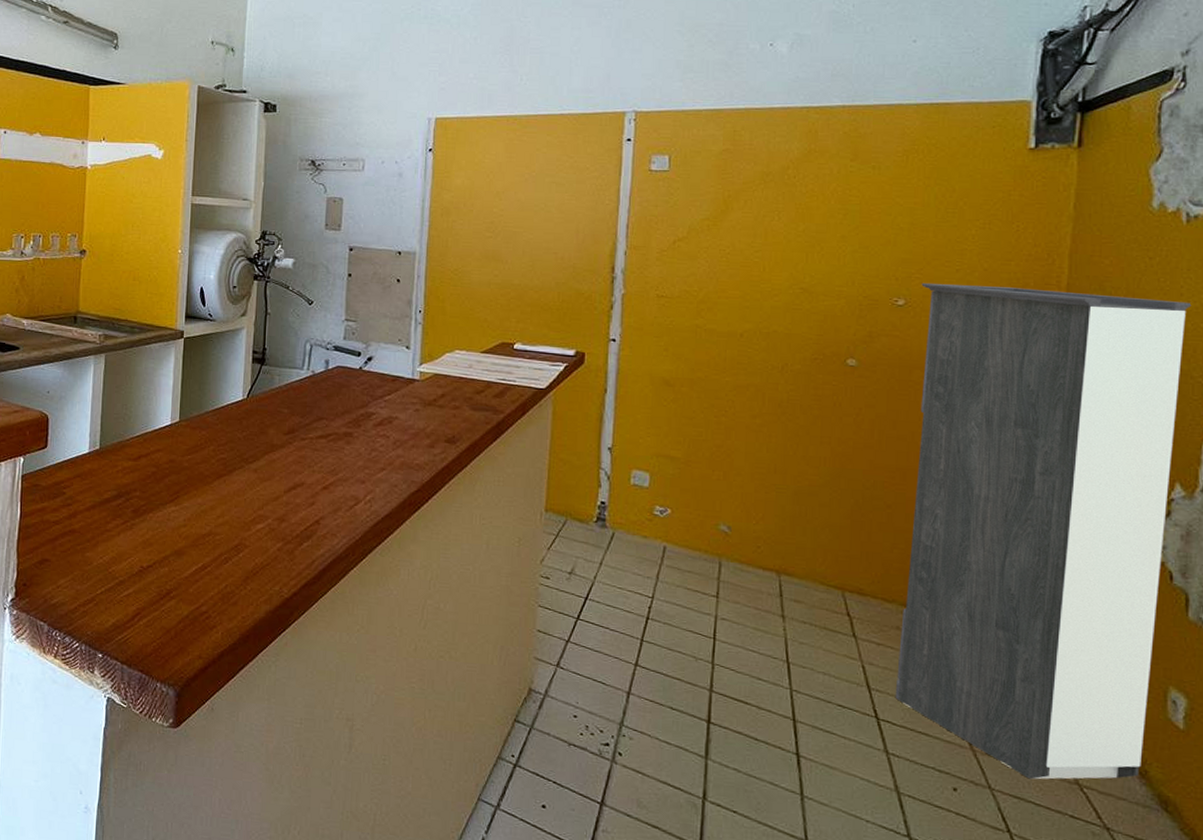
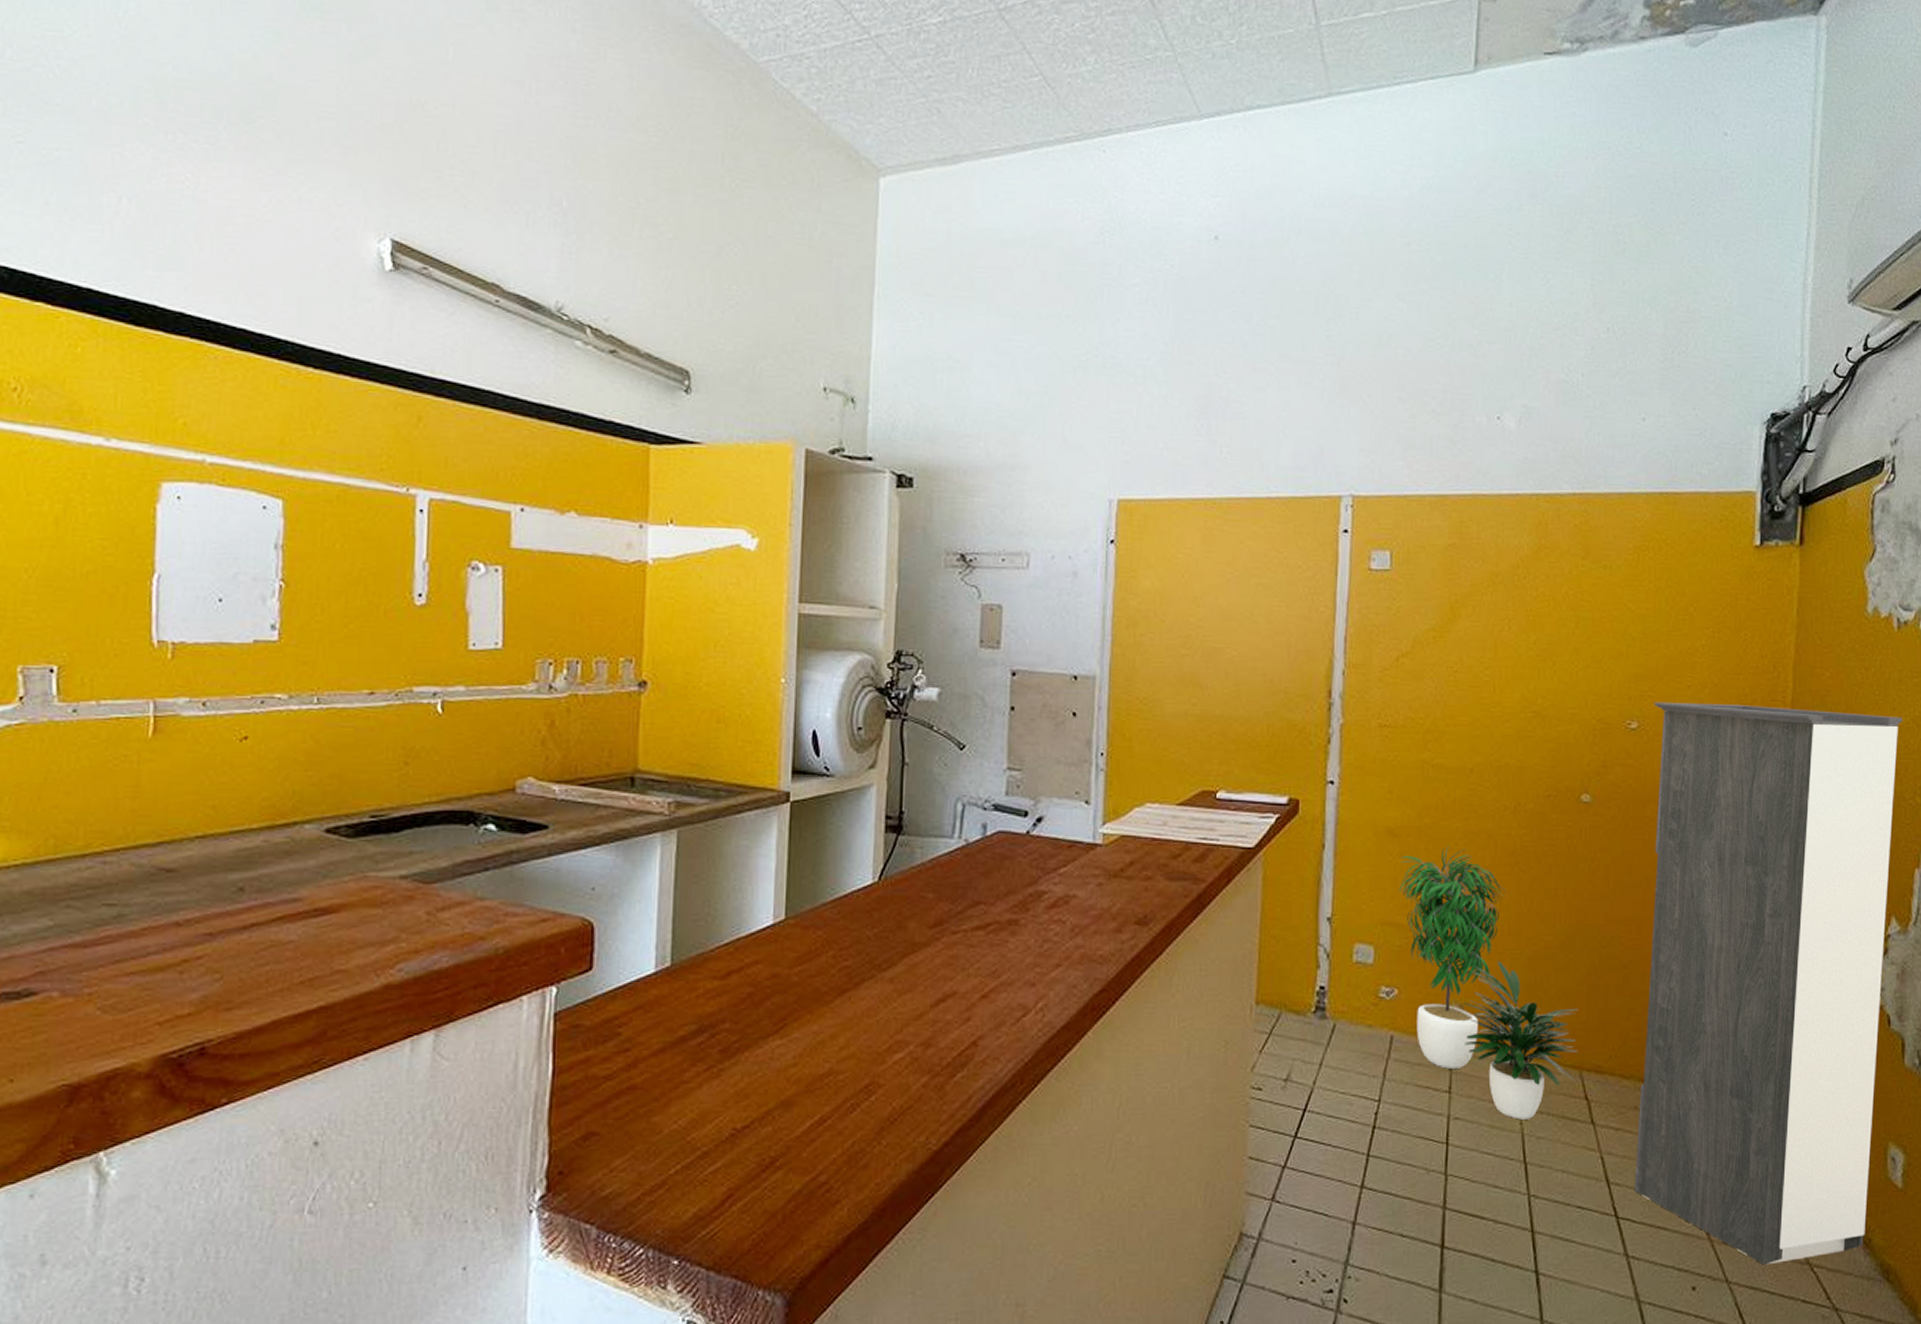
potted plant: none [673,396,842,627] -> present [1399,846,1578,1120]

